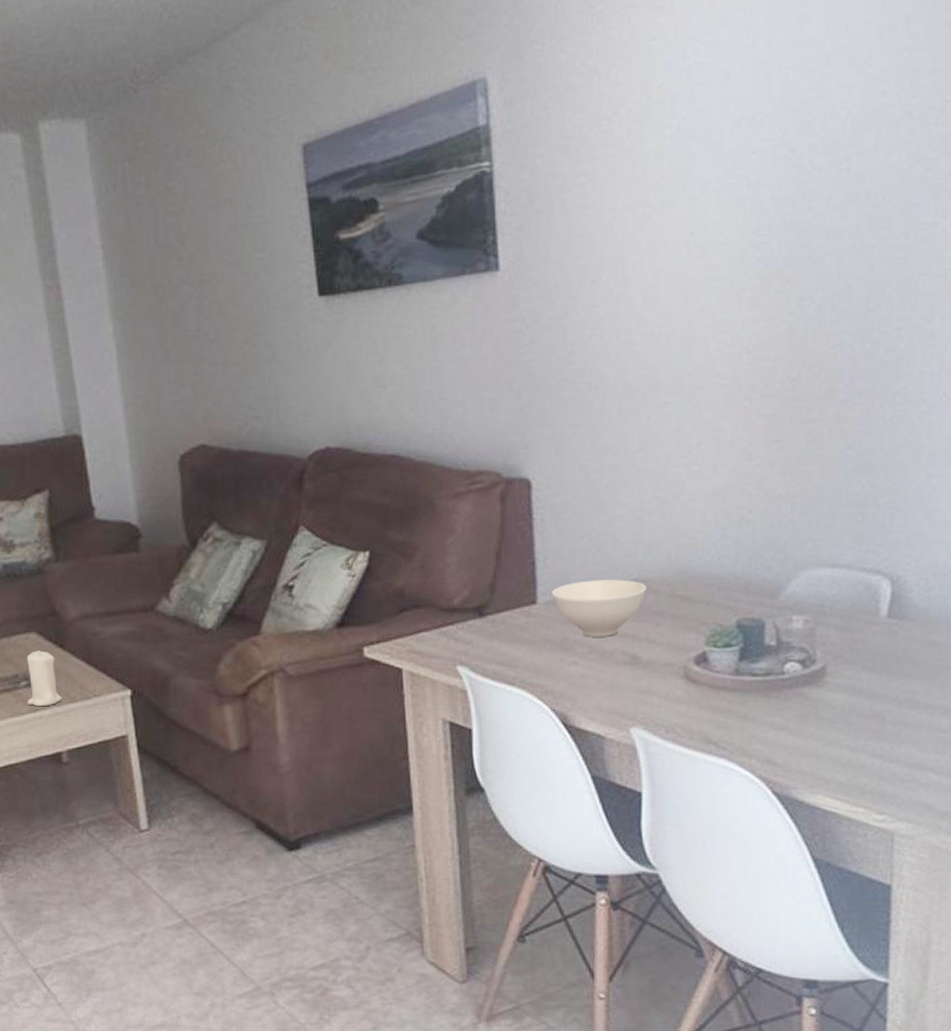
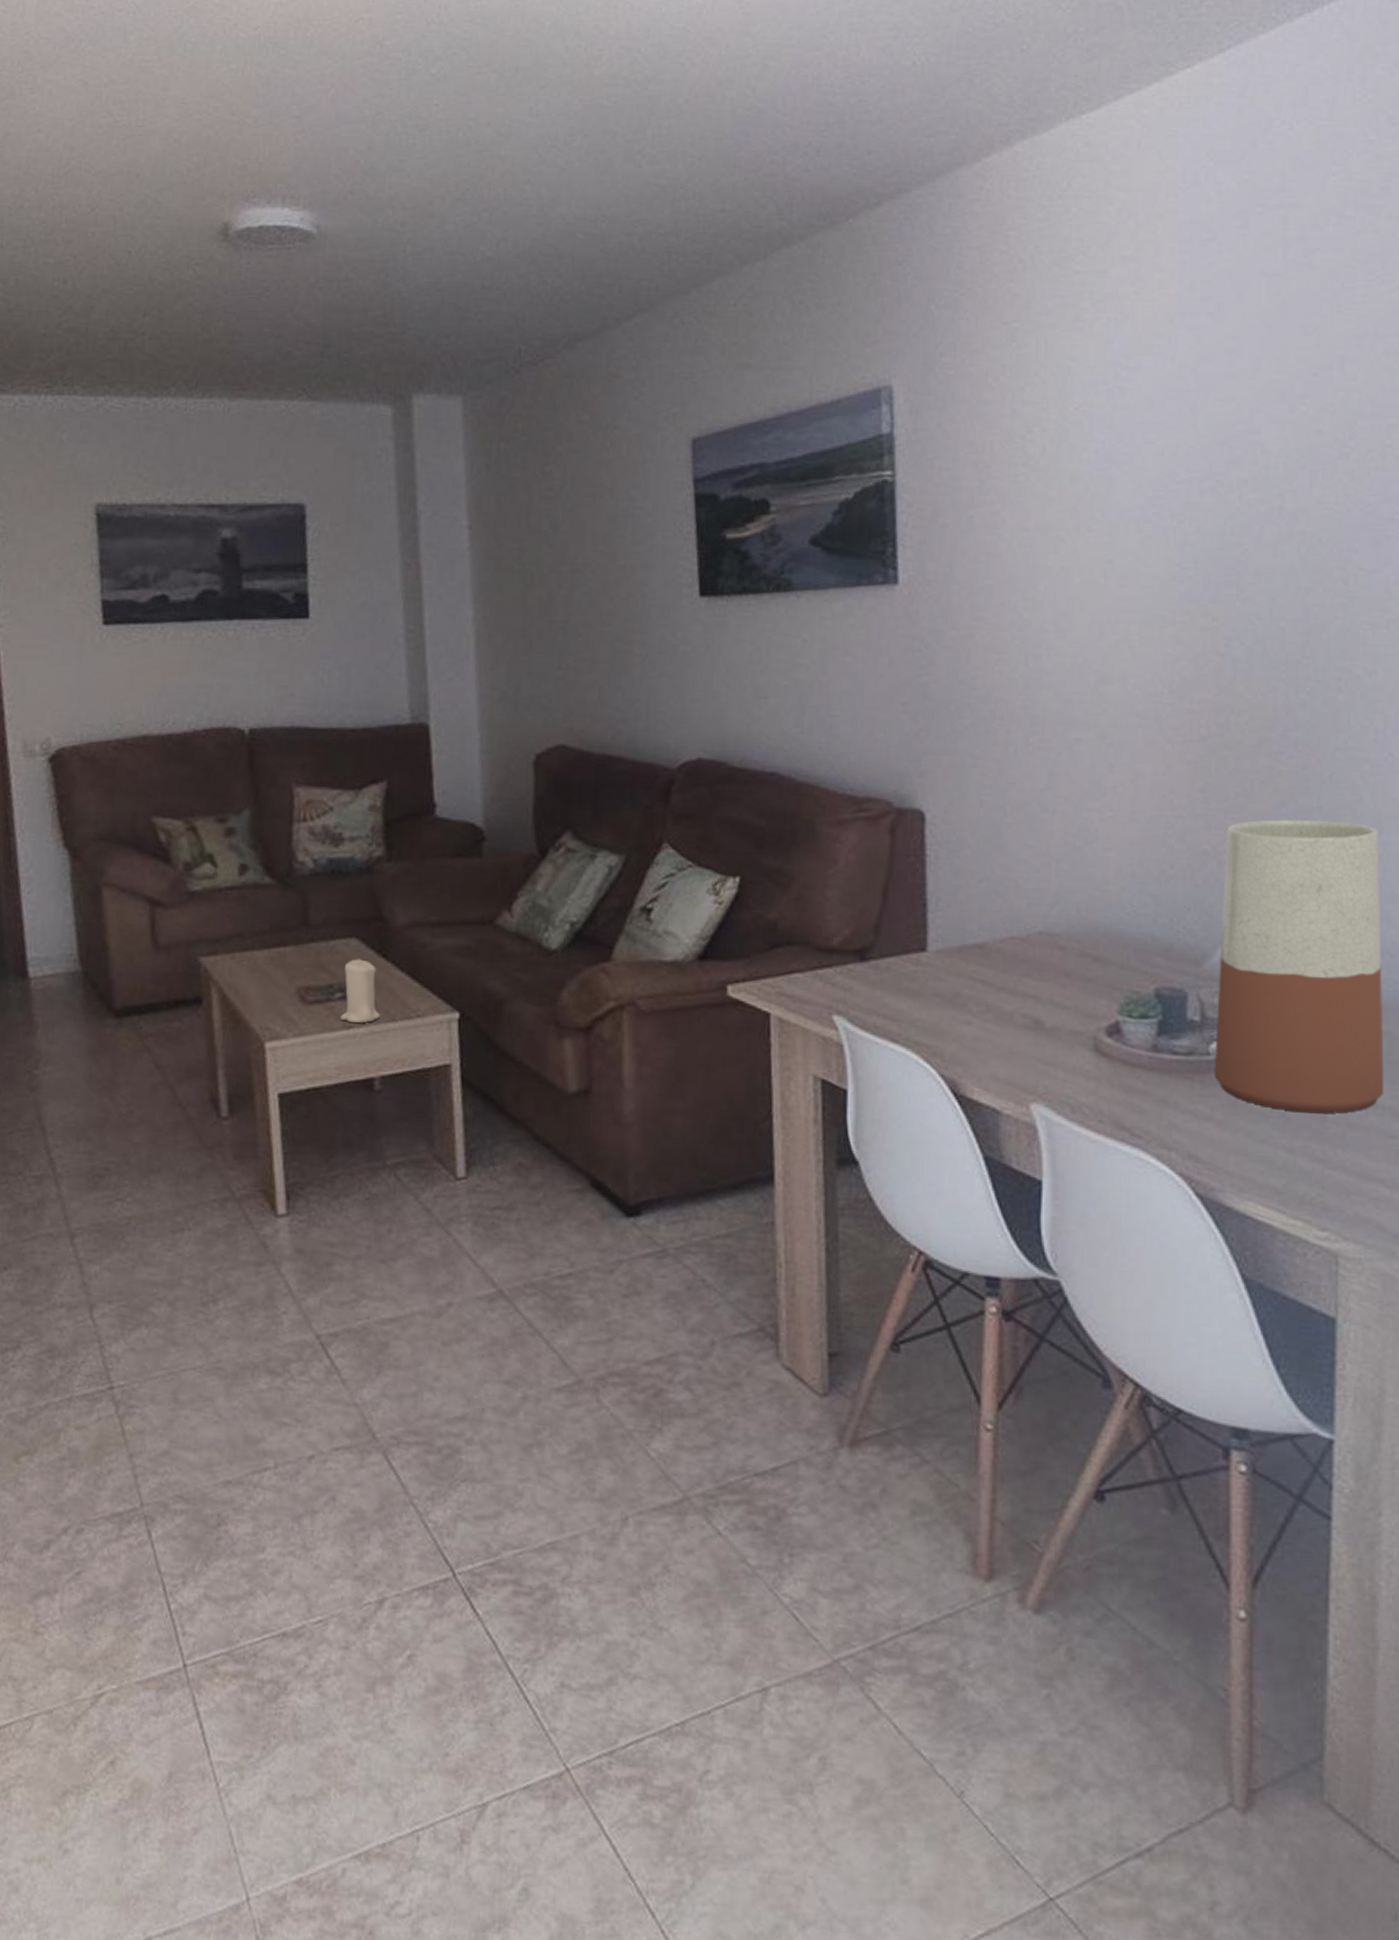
bowl: present [552,579,646,637] -> none [944,929,1052,996]
vase: none [789,459,935,717] -> present [1215,819,1383,1114]

